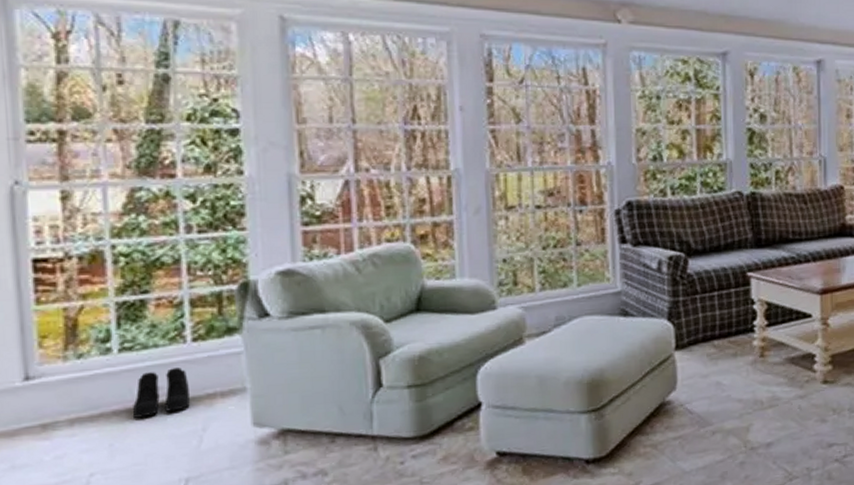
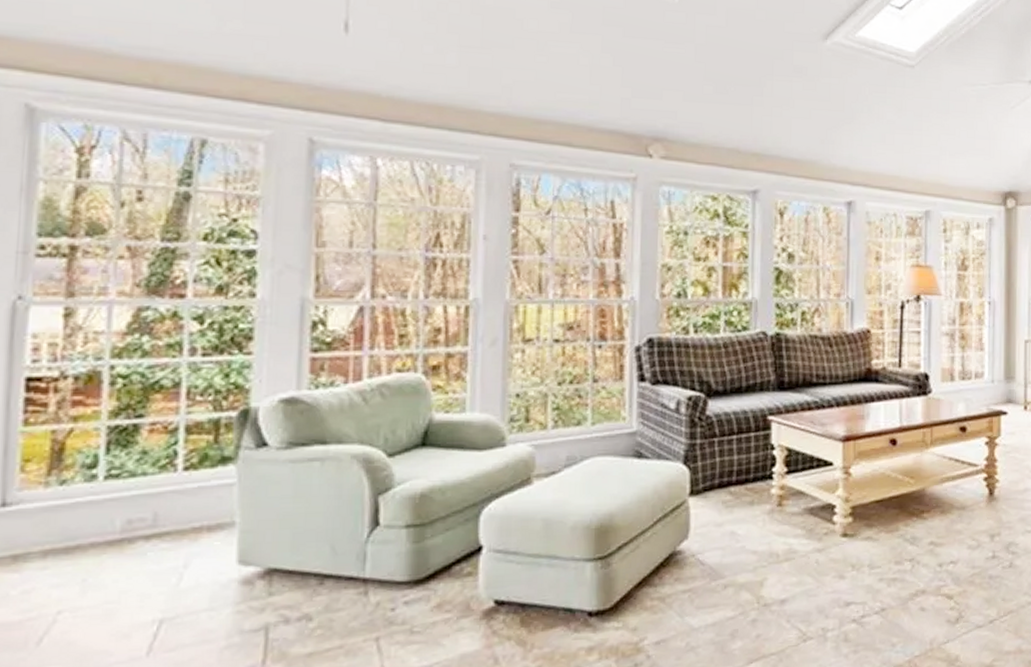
boots: present [132,368,191,418] -> none [110,498,175,551]

